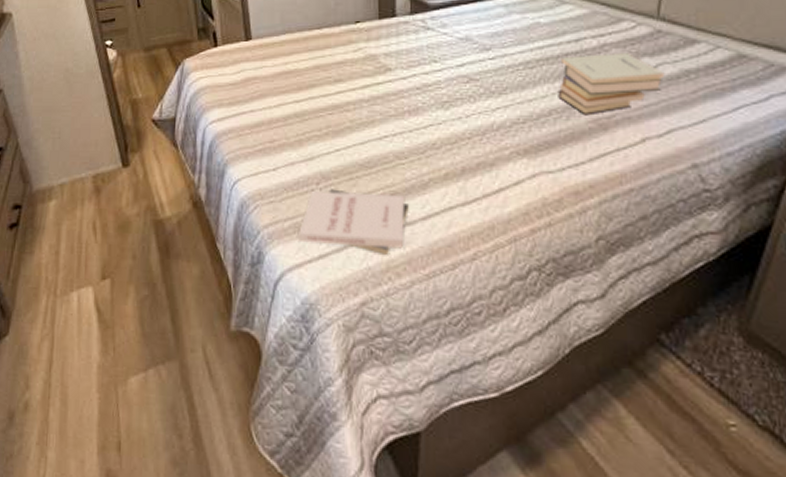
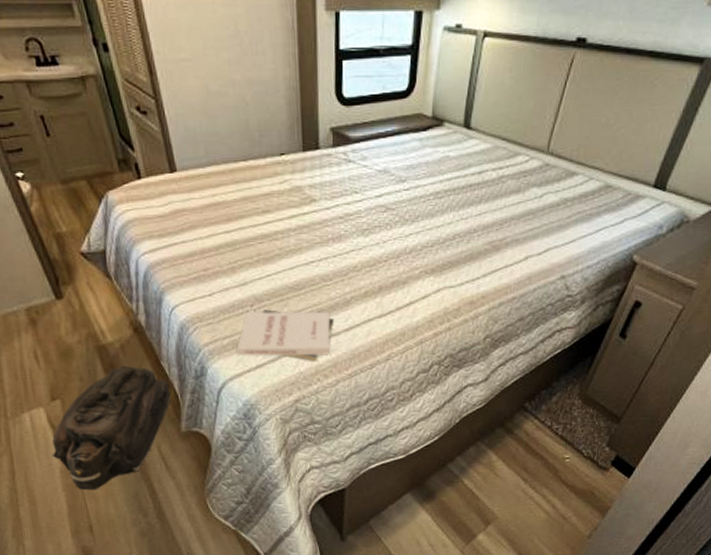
duffel bag: none [92,244,223,396] -> present [52,365,171,491]
books: present [558,53,665,116] -> none [461,184,548,239]

